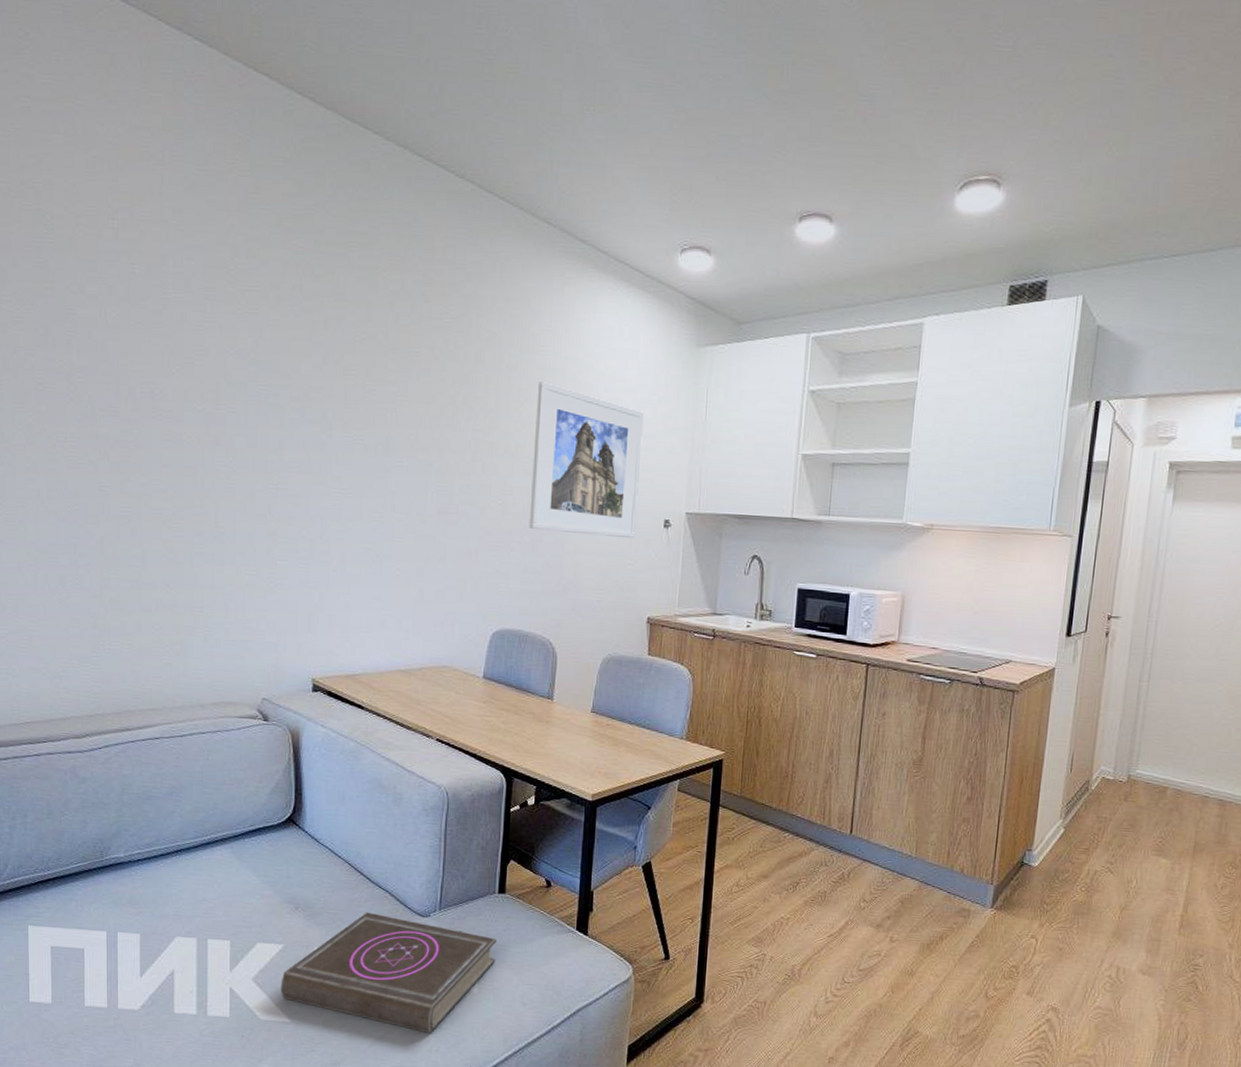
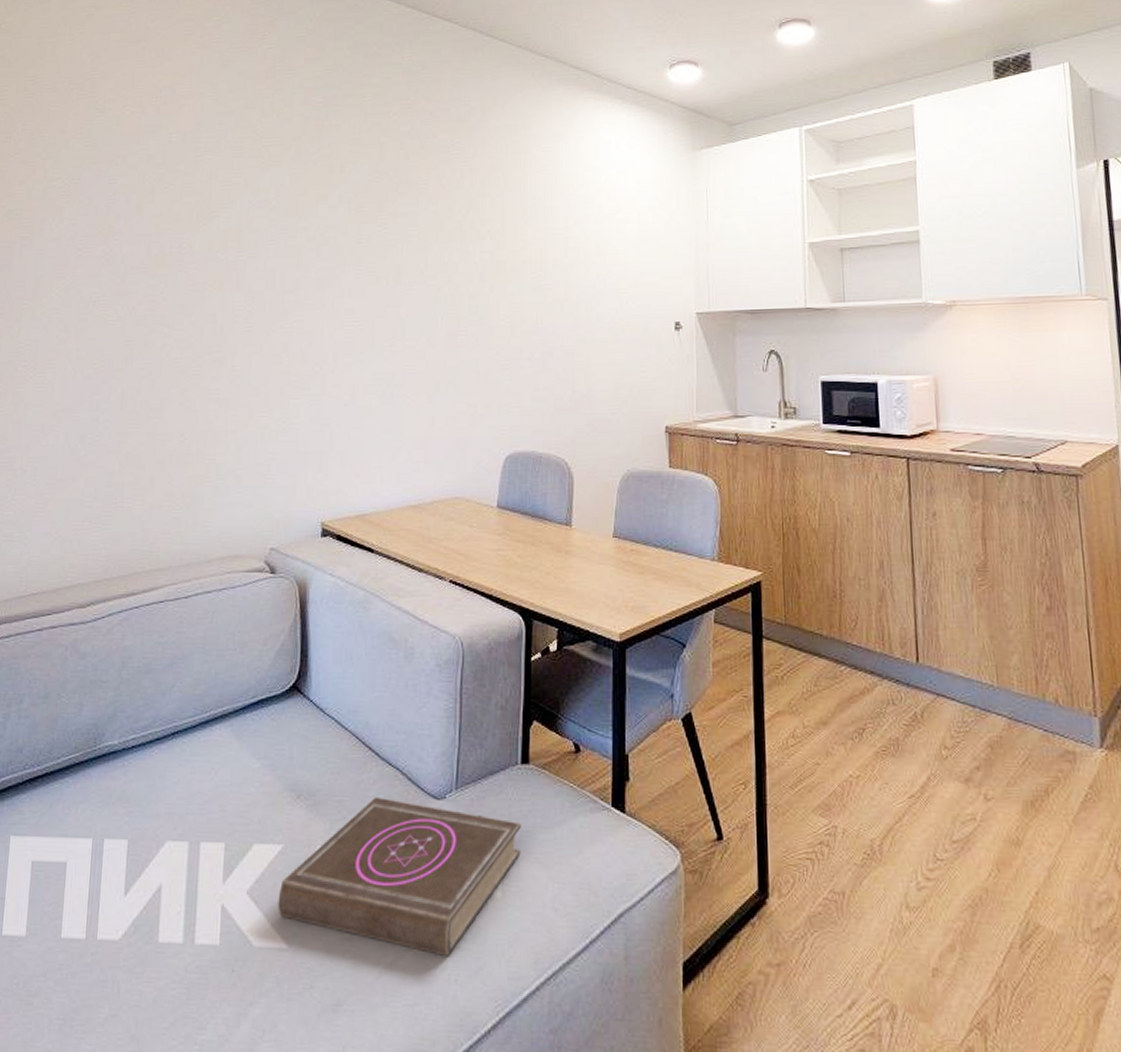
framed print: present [529,382,644,539] -> none [538,199,647,345]

